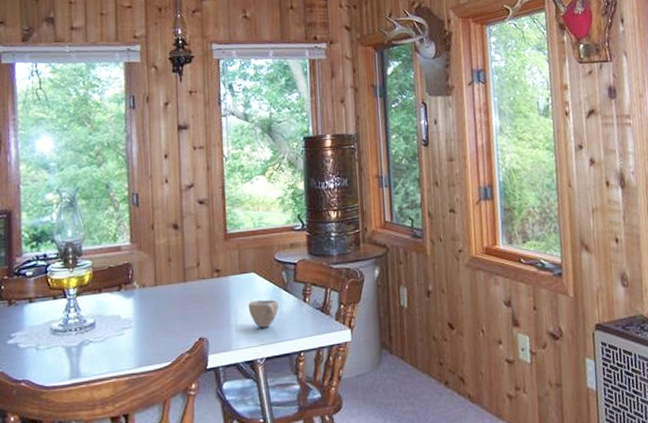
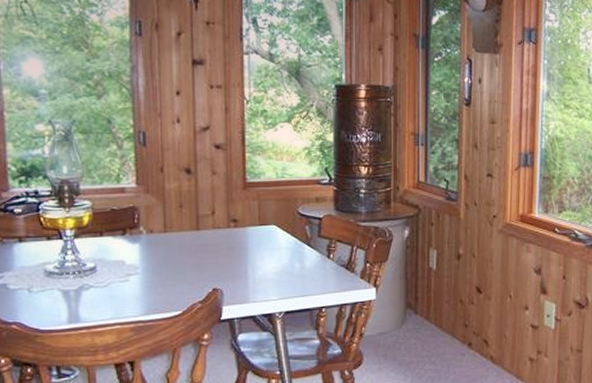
cup: present [248,299,279,328] -> none [267,253,300,282]

